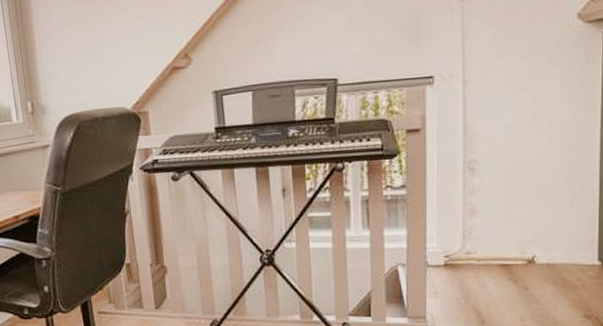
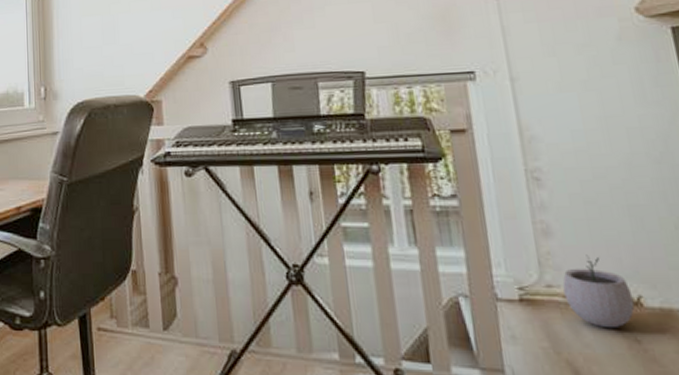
plant pot: none [479,227,529,281] -> present [562,254,635,329]

